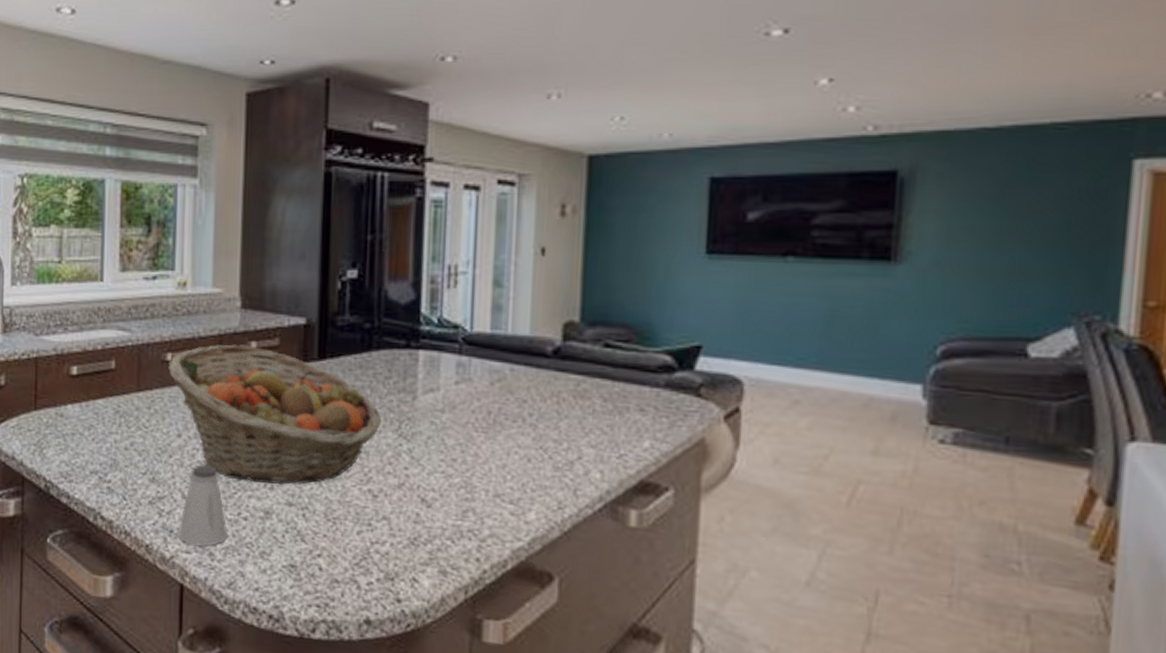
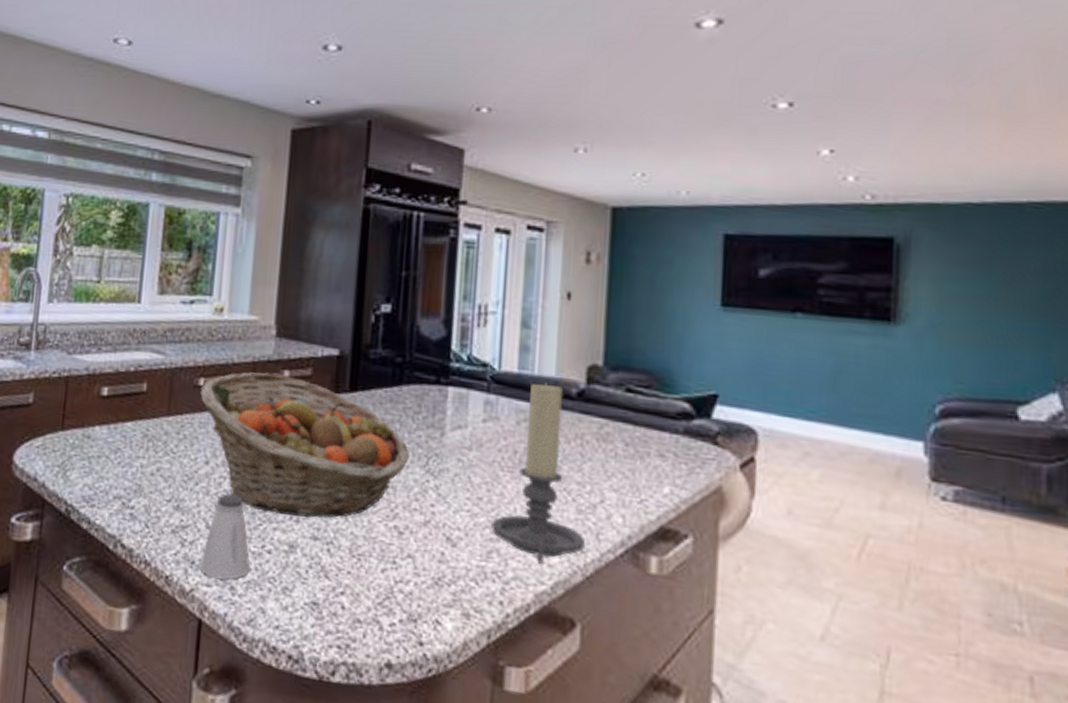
candle holder: none [466,341,564,521] -> present [491,382,586,564]

